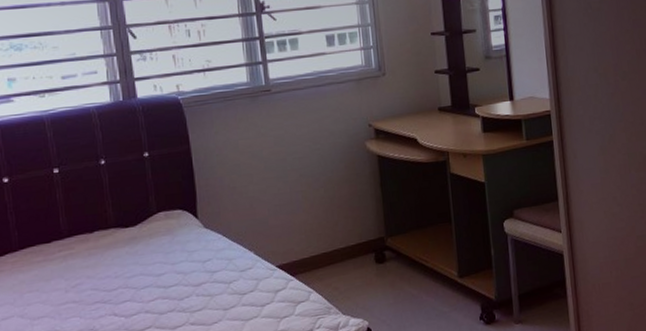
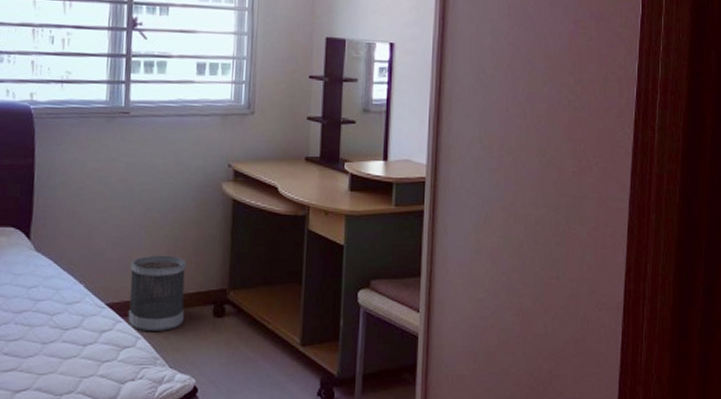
wastebasket: none [292,214,349,286] -> present [127,255,186,332]

